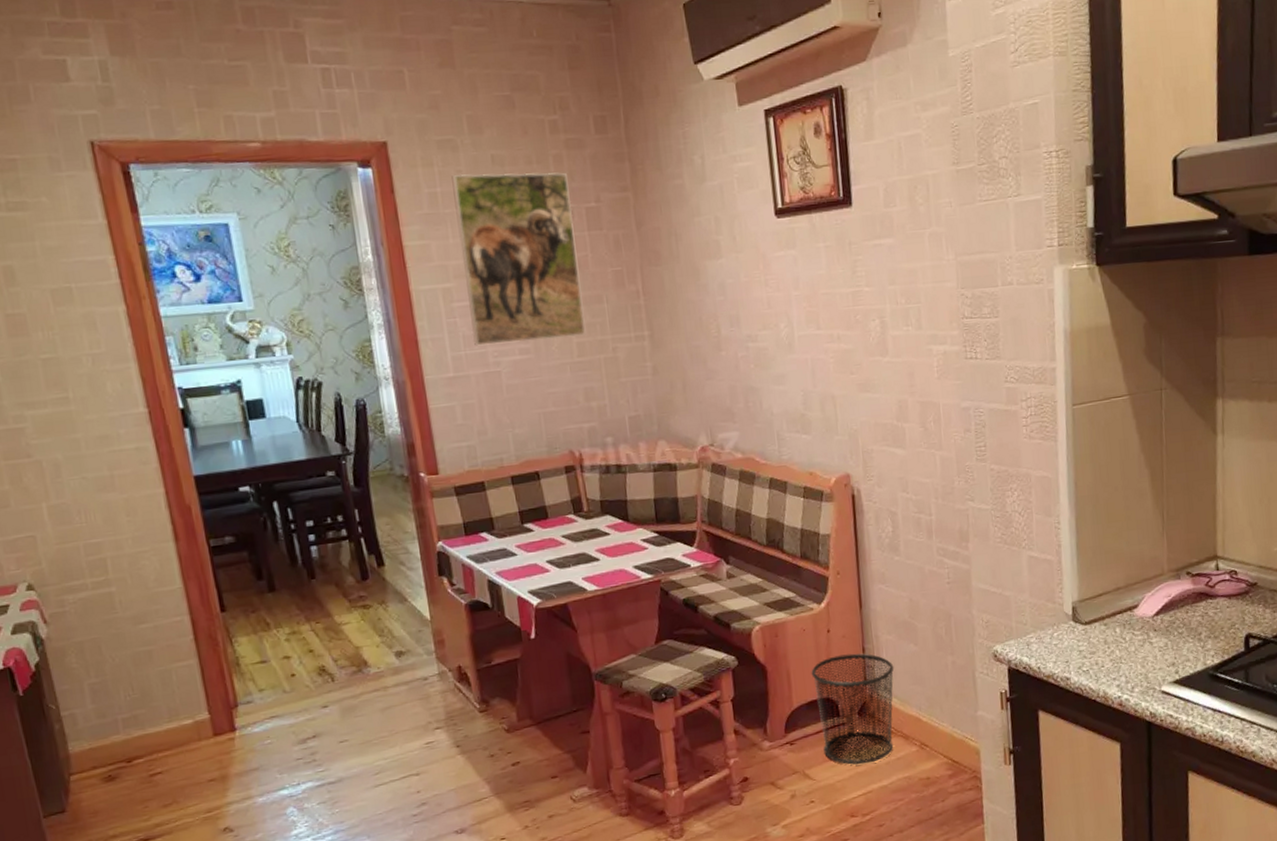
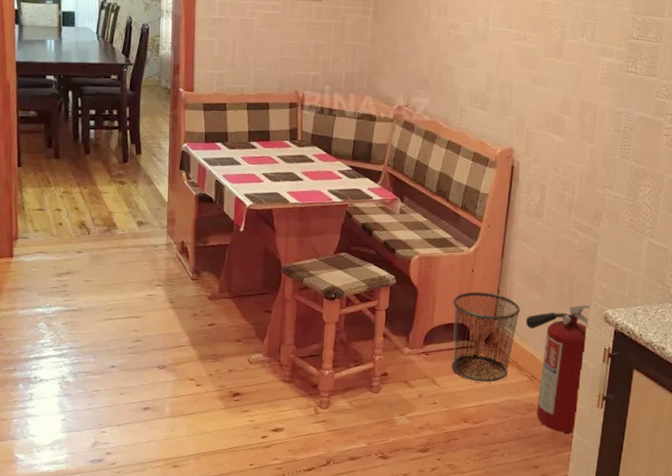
fire extinguisher: none [902,645,985,806] -> present [525,305,592,435]

